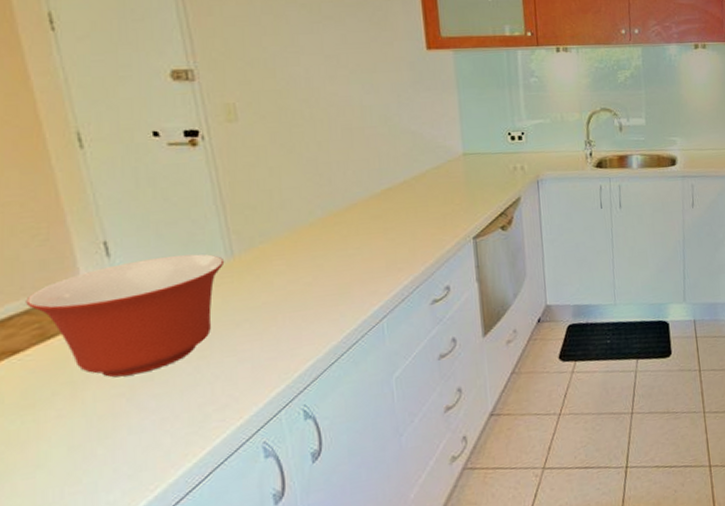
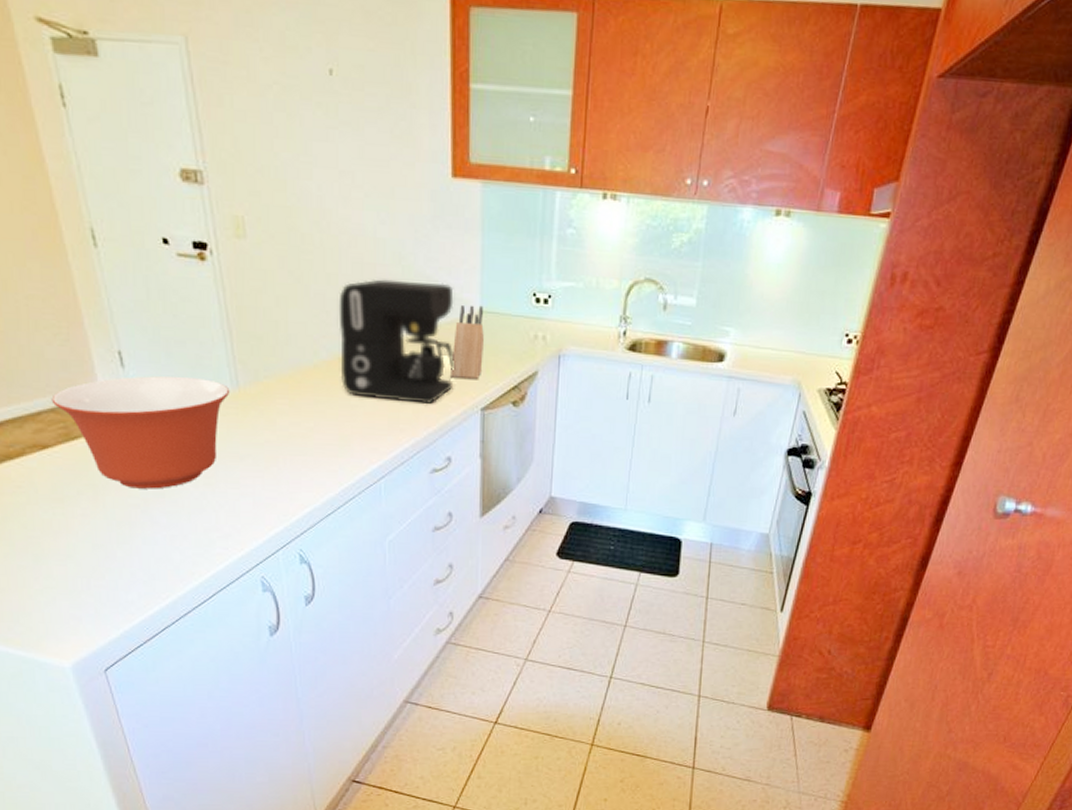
coffee maker: none [330,135,446,246] -> present [338,279,456,405]
knife block: none [441,149,471,216] -> present [451,304,484,380]

